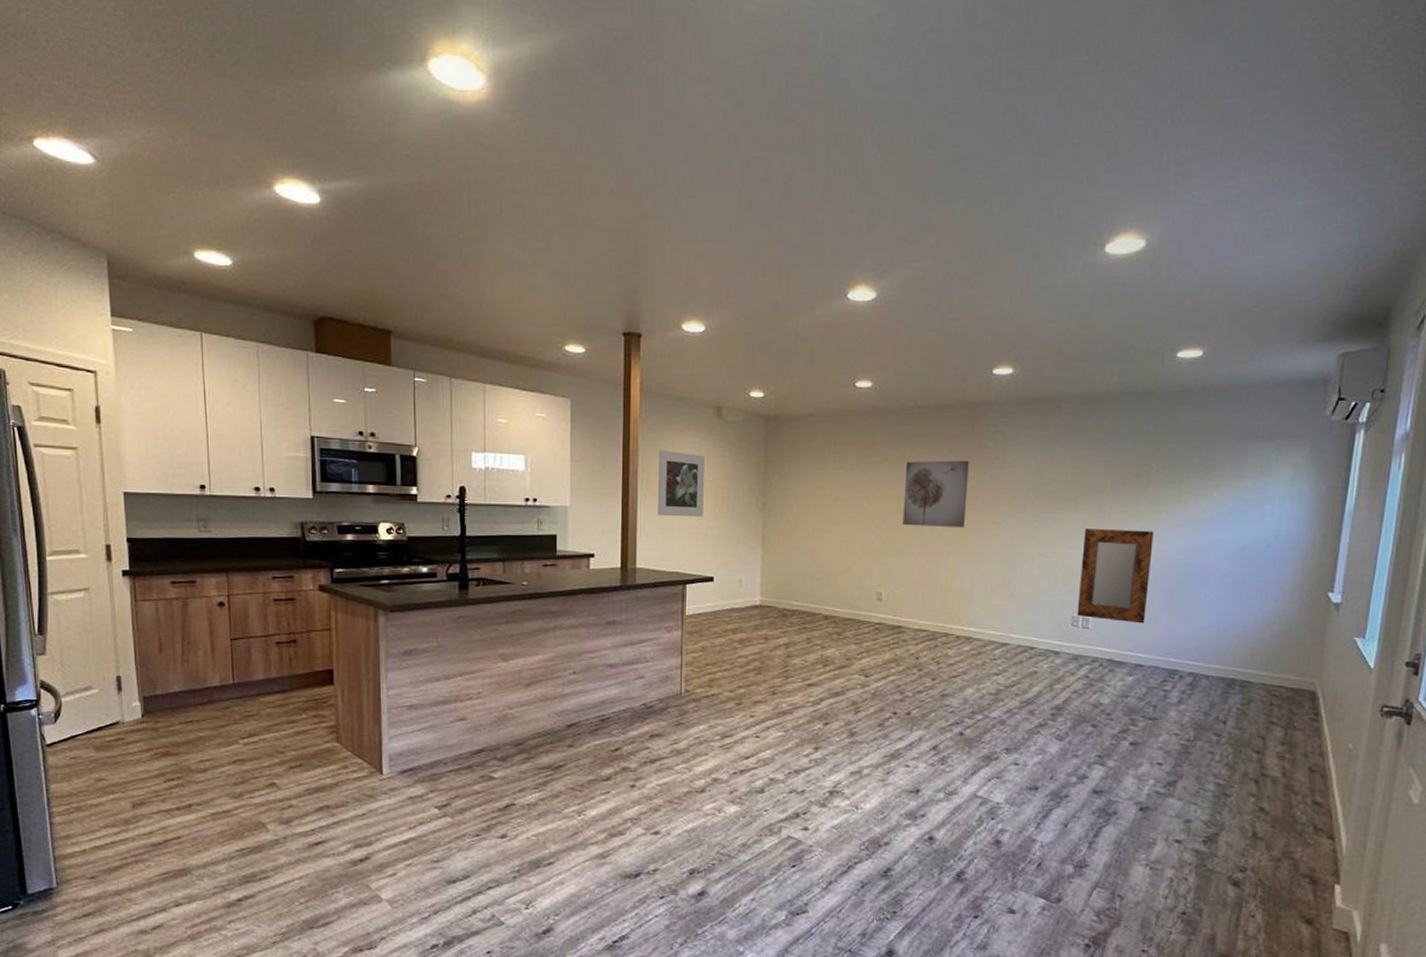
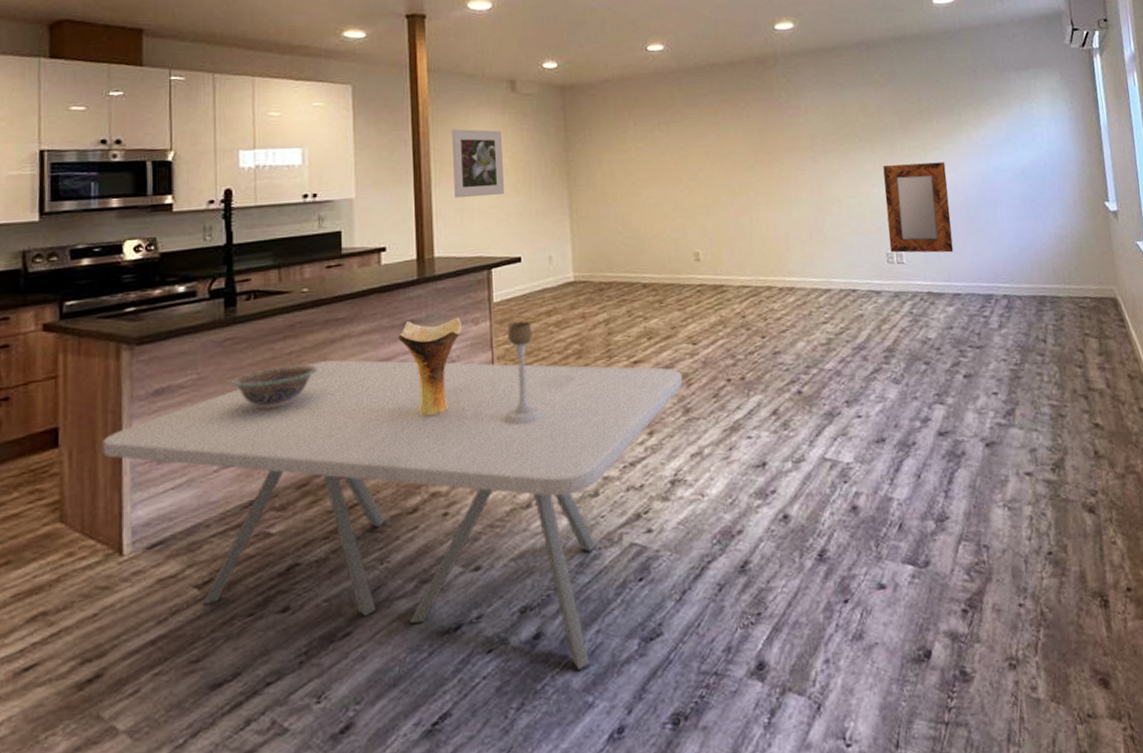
dining table: none [366,646,852,925] -> present [102,359,683,670]
decorative bowl: none [463,645,533,679] -> present [230,364,318,410]
vase: none [601,622,657,705] -> present [398,317,463,417]
candle holder: none [687,634,723,723] -> present [504,321,544,425]
wall art: present [902,460,969,527] -> none [705,111,771,181]

